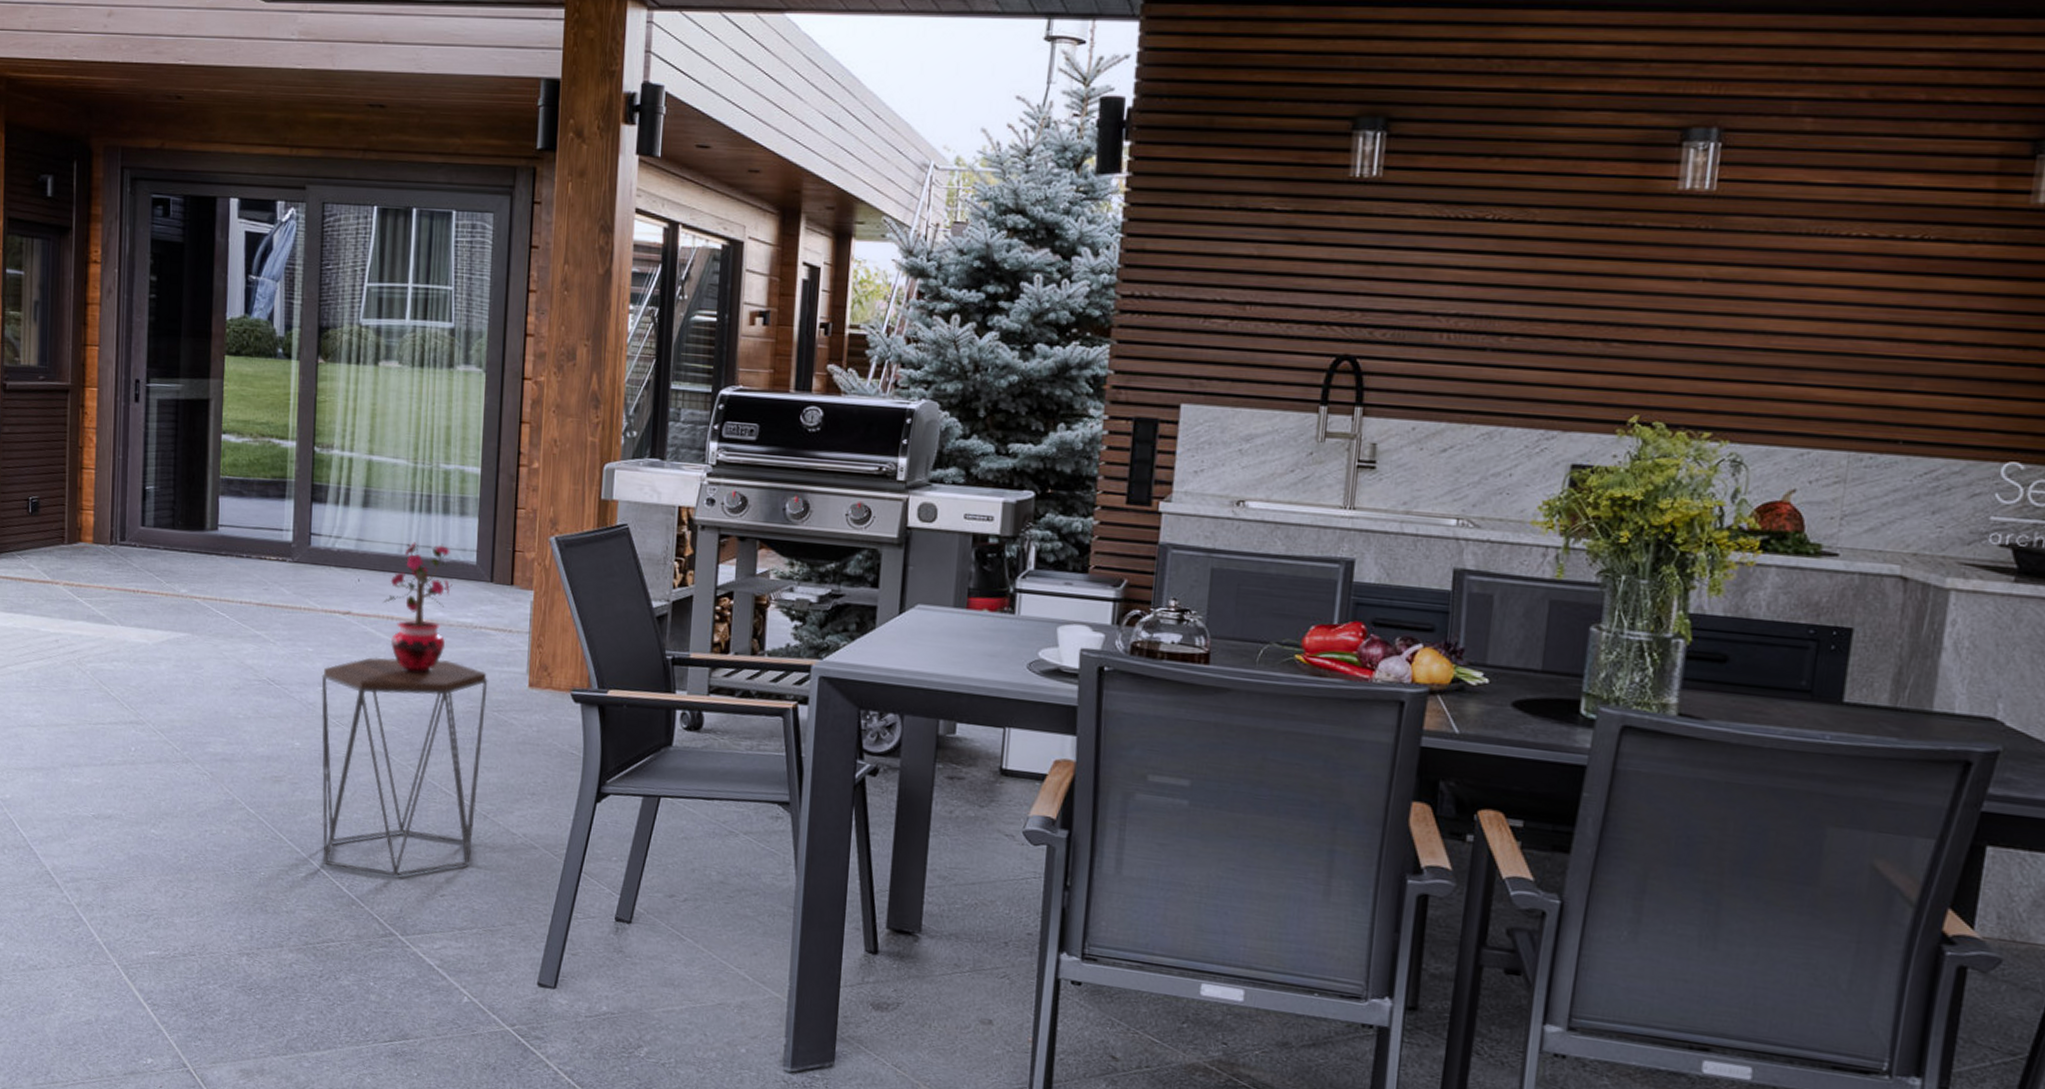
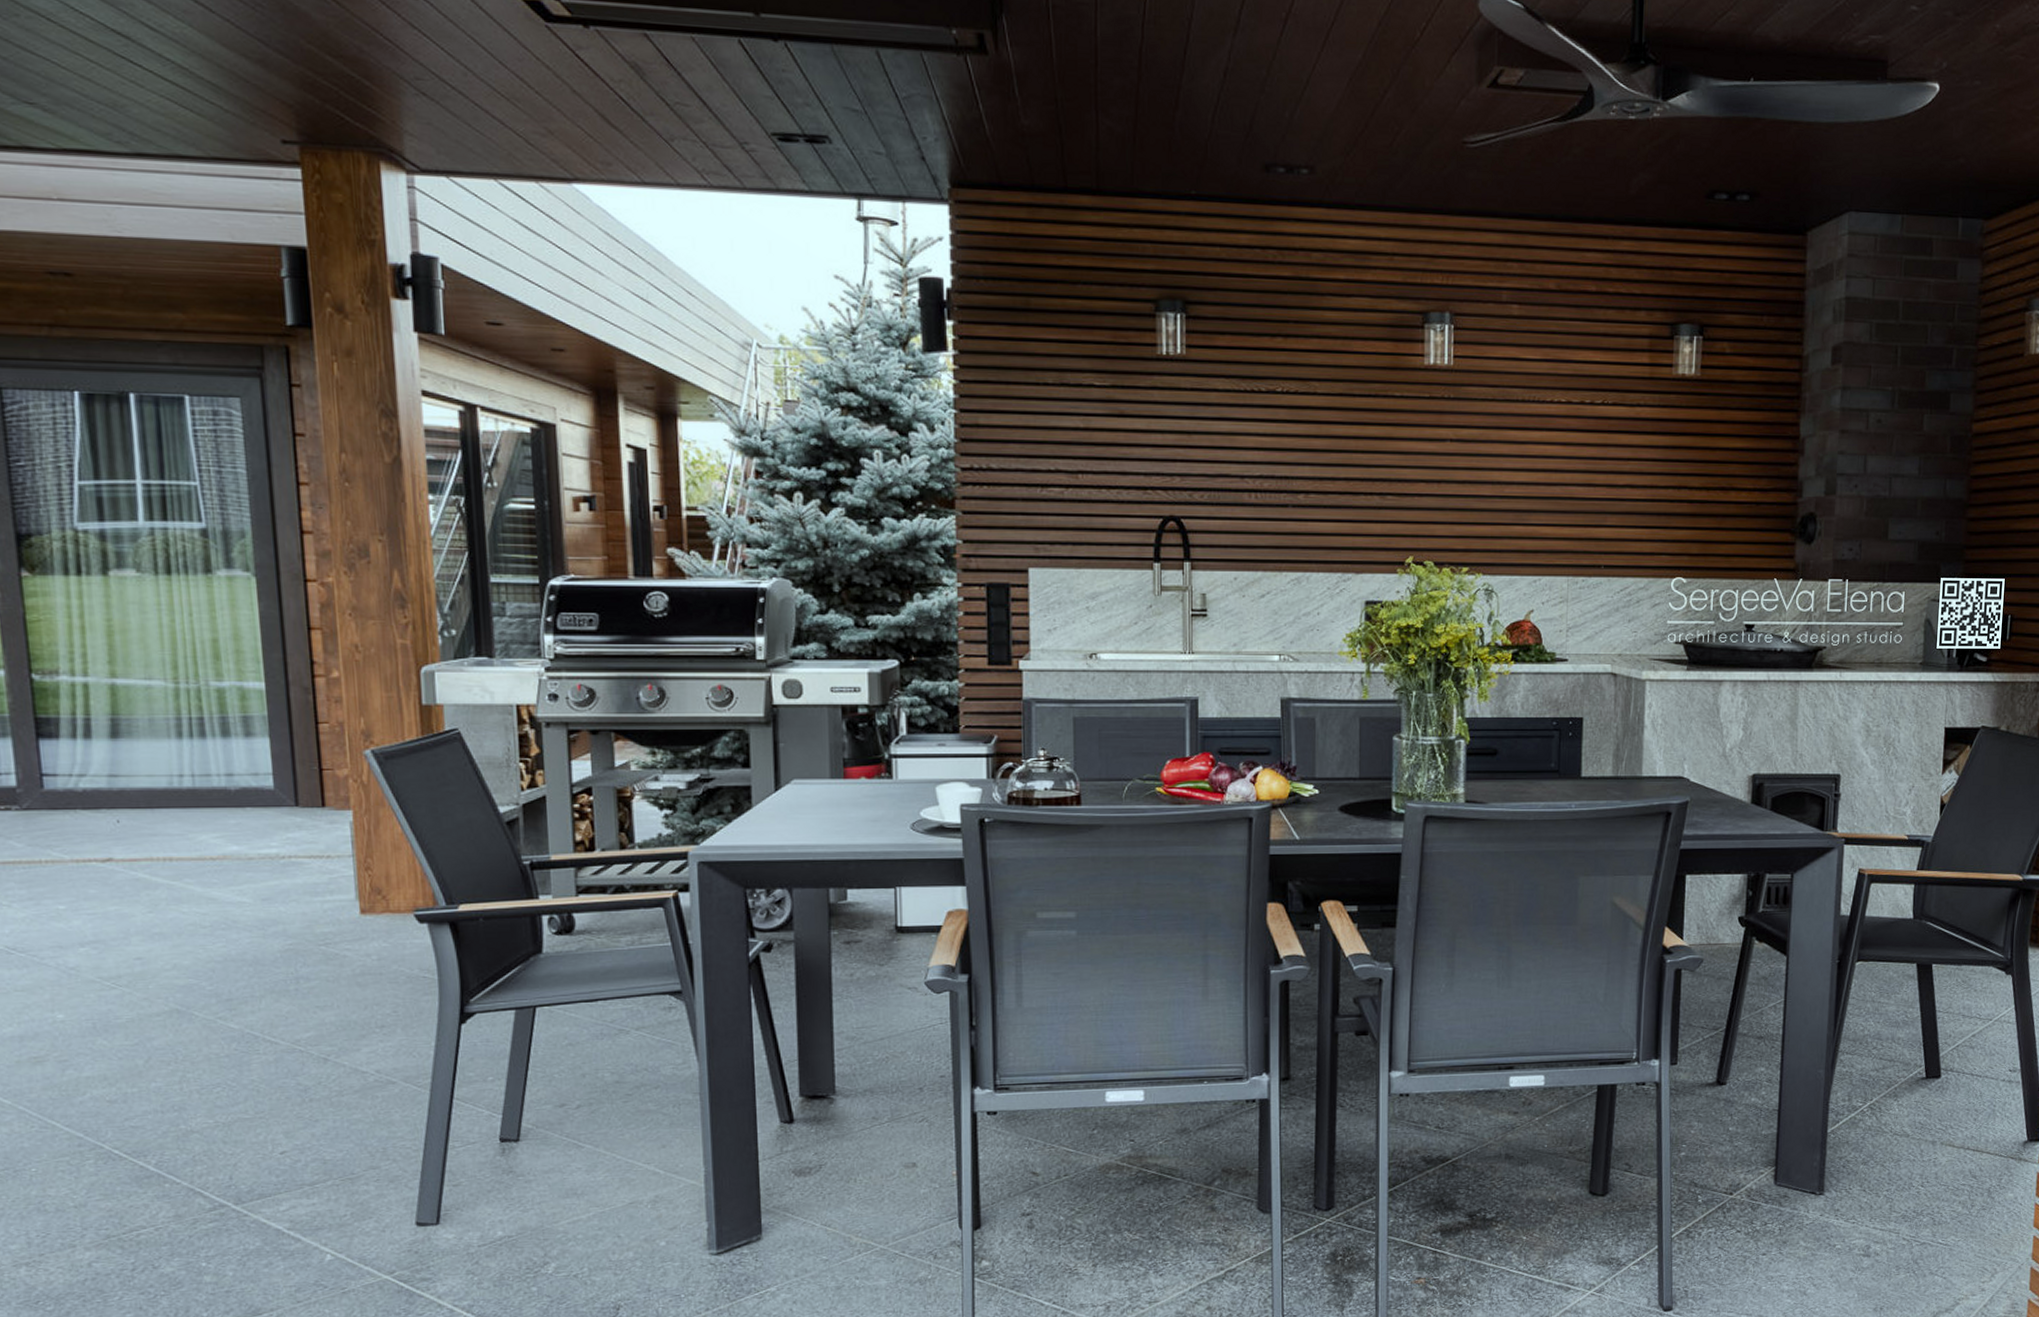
side table: present [321,657,488,877] -> none [82,897,313,1146]
potted plant: present [383,542,452,674] -> none [155,770,247,917]

